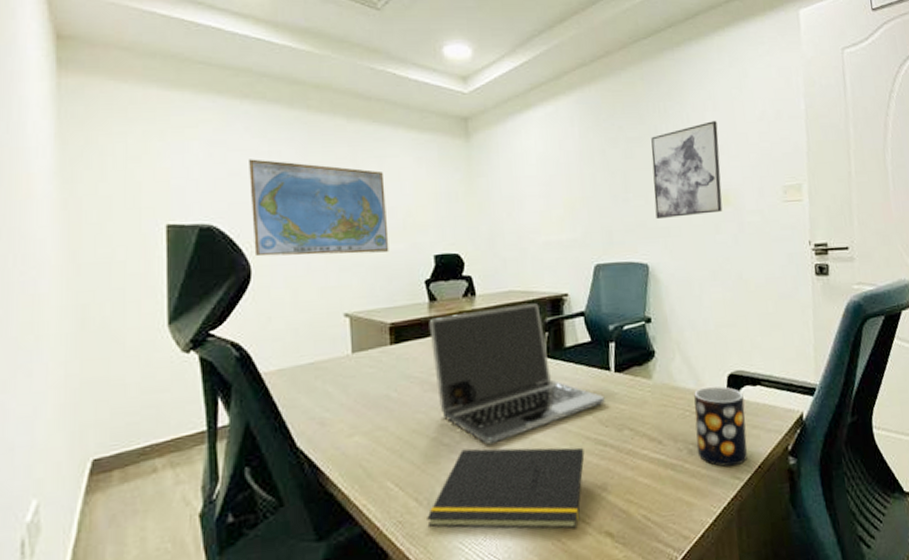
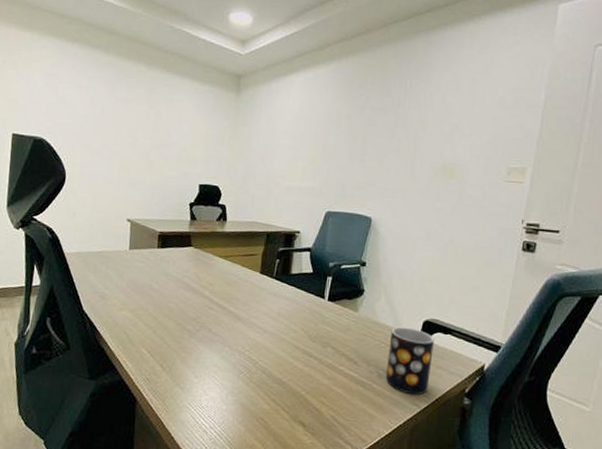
world map: present [249,159,389,257] -> none [69,91,169,176]
notepad: present [427,447,585,530] -> none [167,336,293,414]
laptop: present [429,303,605,445] -> none [187,233,316,337]
wall art: present [651,121,723,220] -> none [386,101,457,183]

